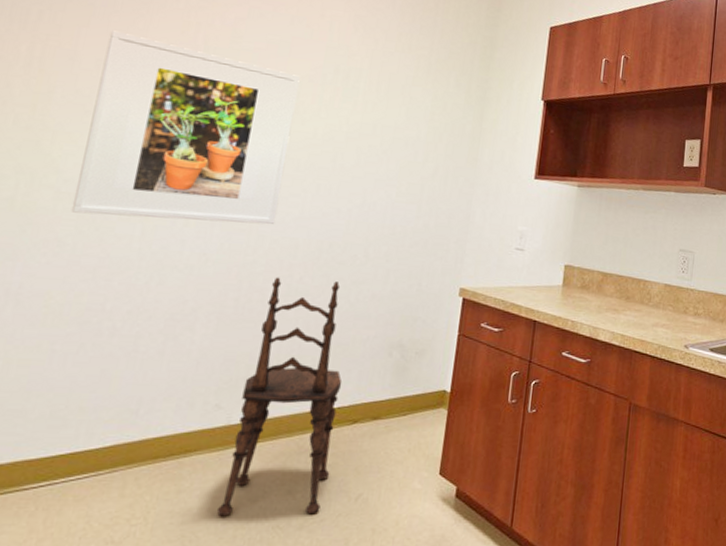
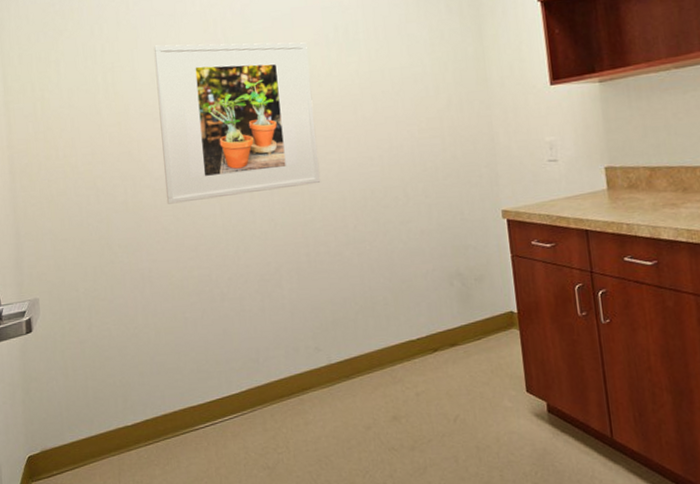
dining chair: present [216,277,343,517] -> none [333,224,426,443]

